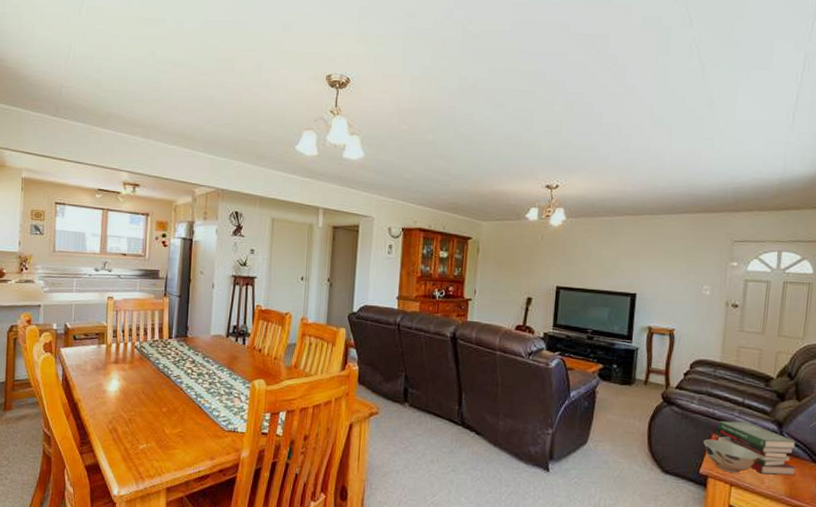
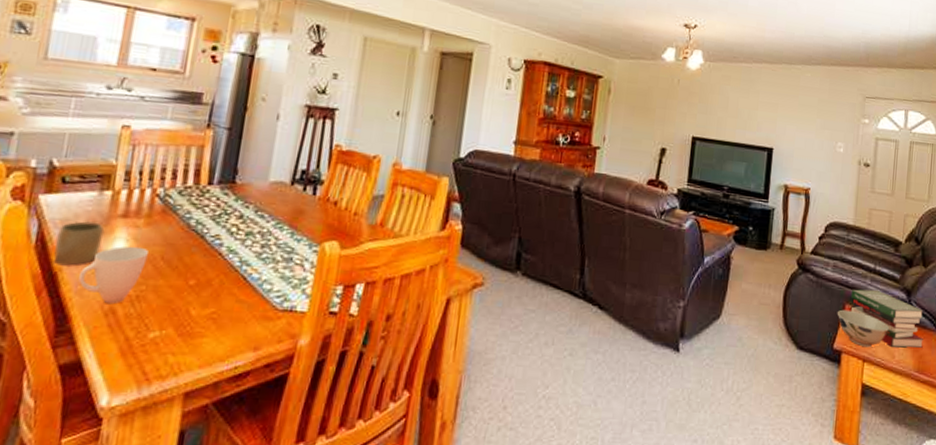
mug: none [74,366,104,398] -> present [53,221,105,266]
mug: none [91,384,134,425] -> present [78,246,148,305]

